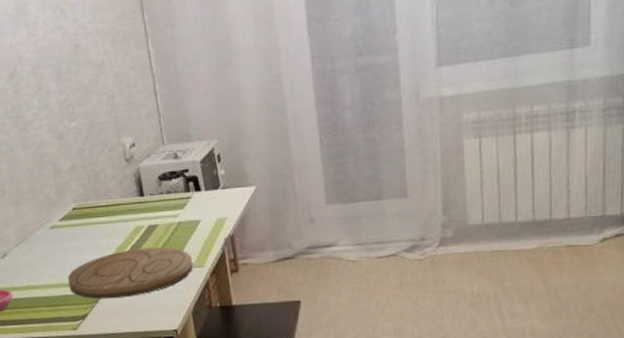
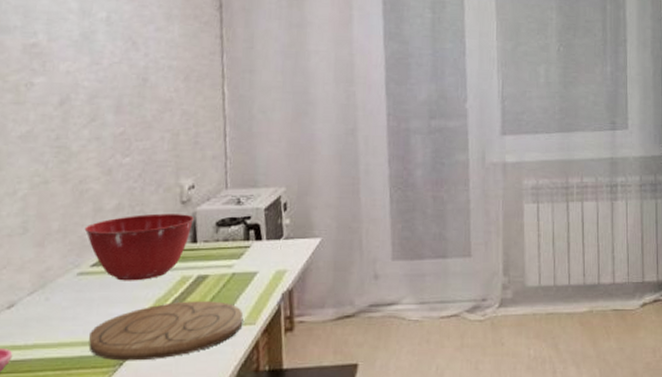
mixing bowl: none [49,170,138,232] -> present [84,213,194,281]

